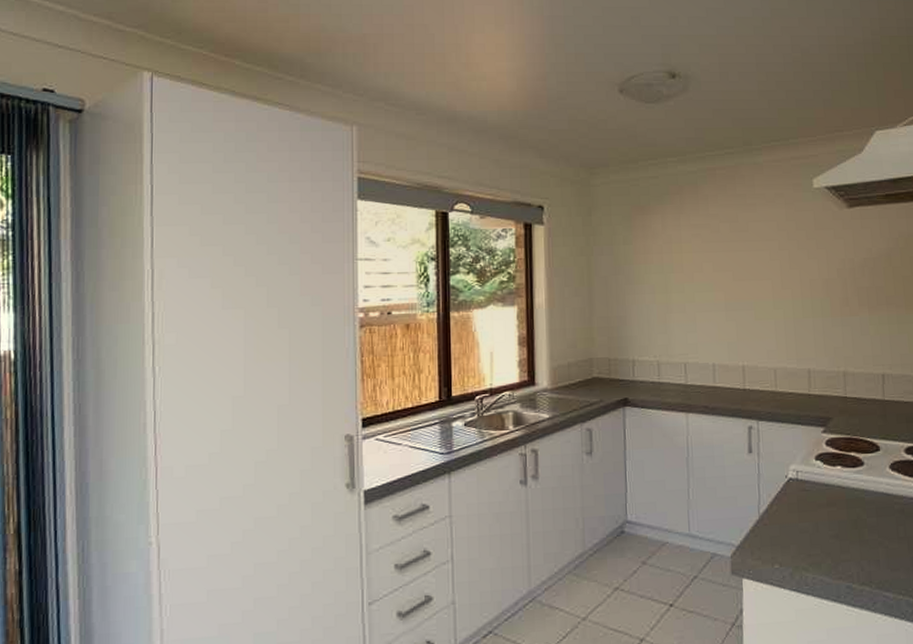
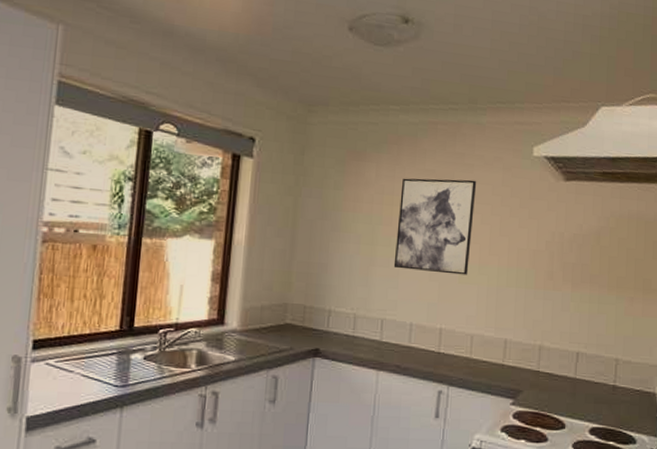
wall art: none [688,219,764,313] -> present [393,178,477,275]

